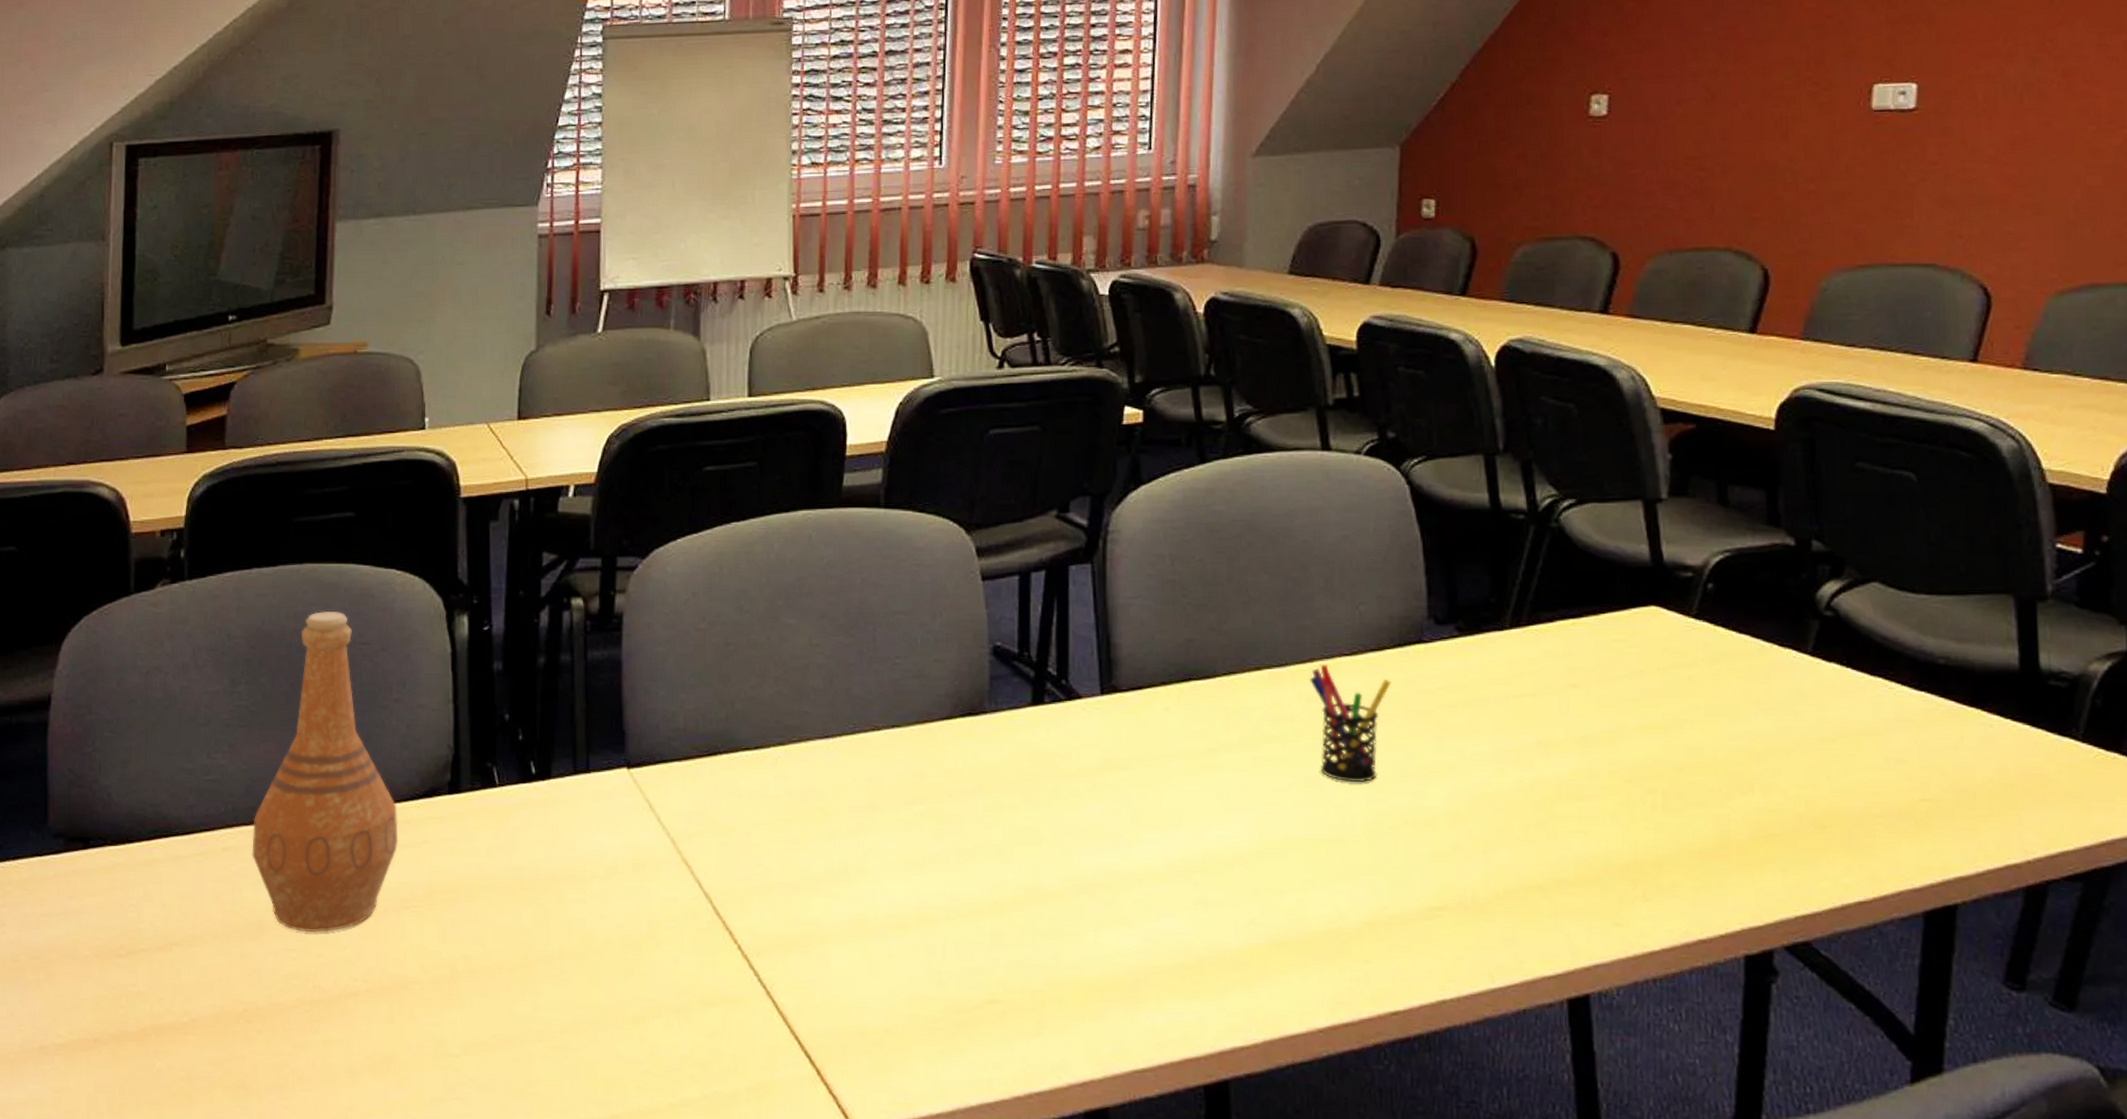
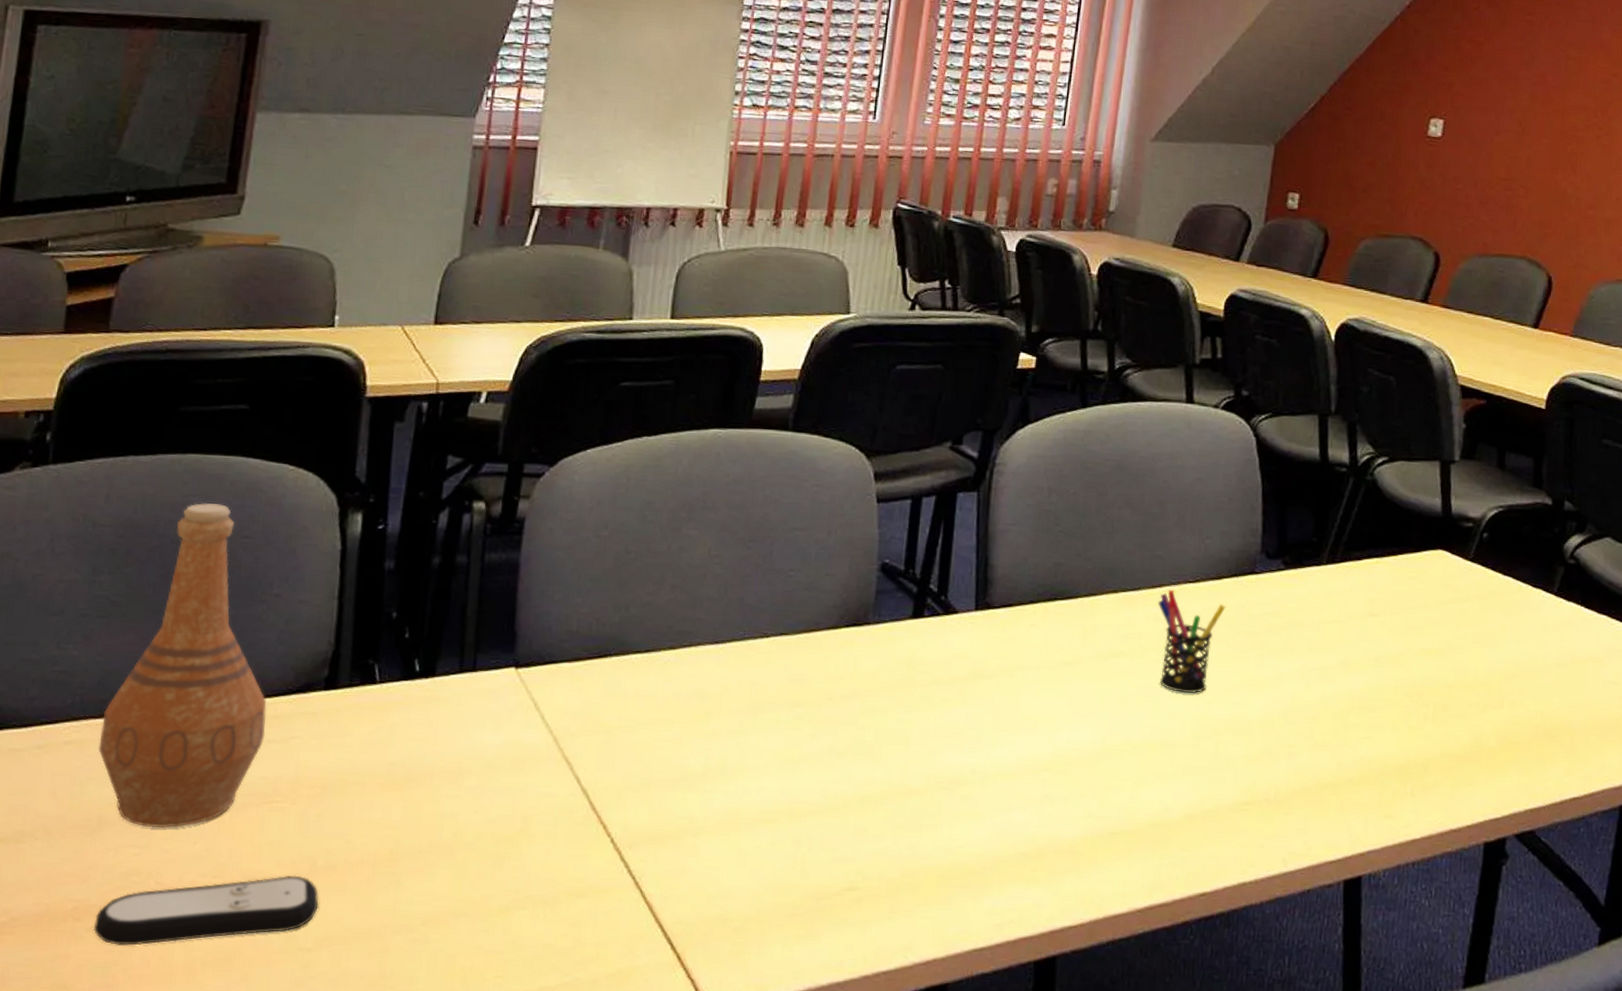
remote control: none [264,980,462,1048] -> present [94,875,319,946]

